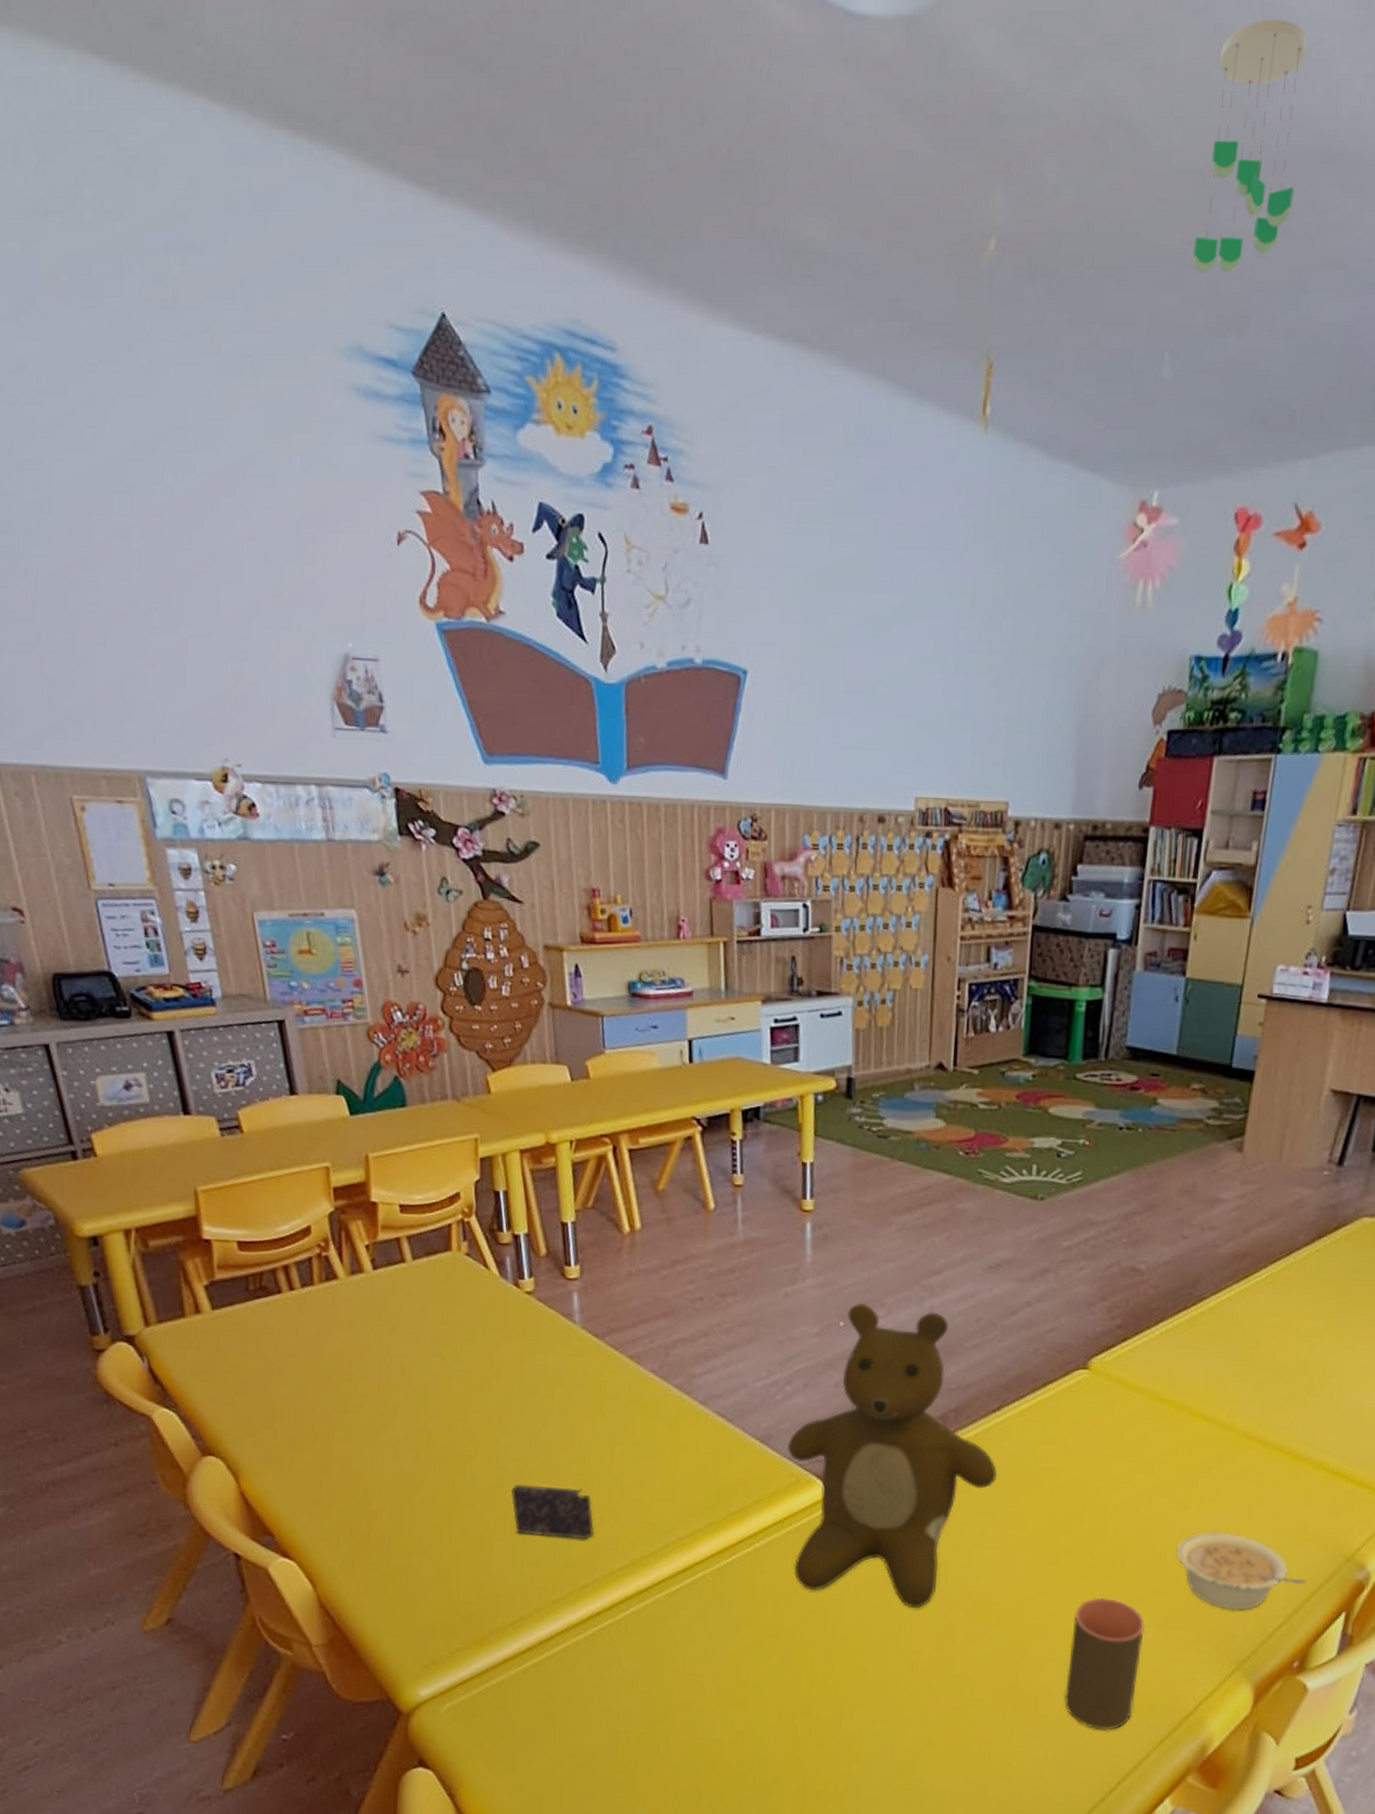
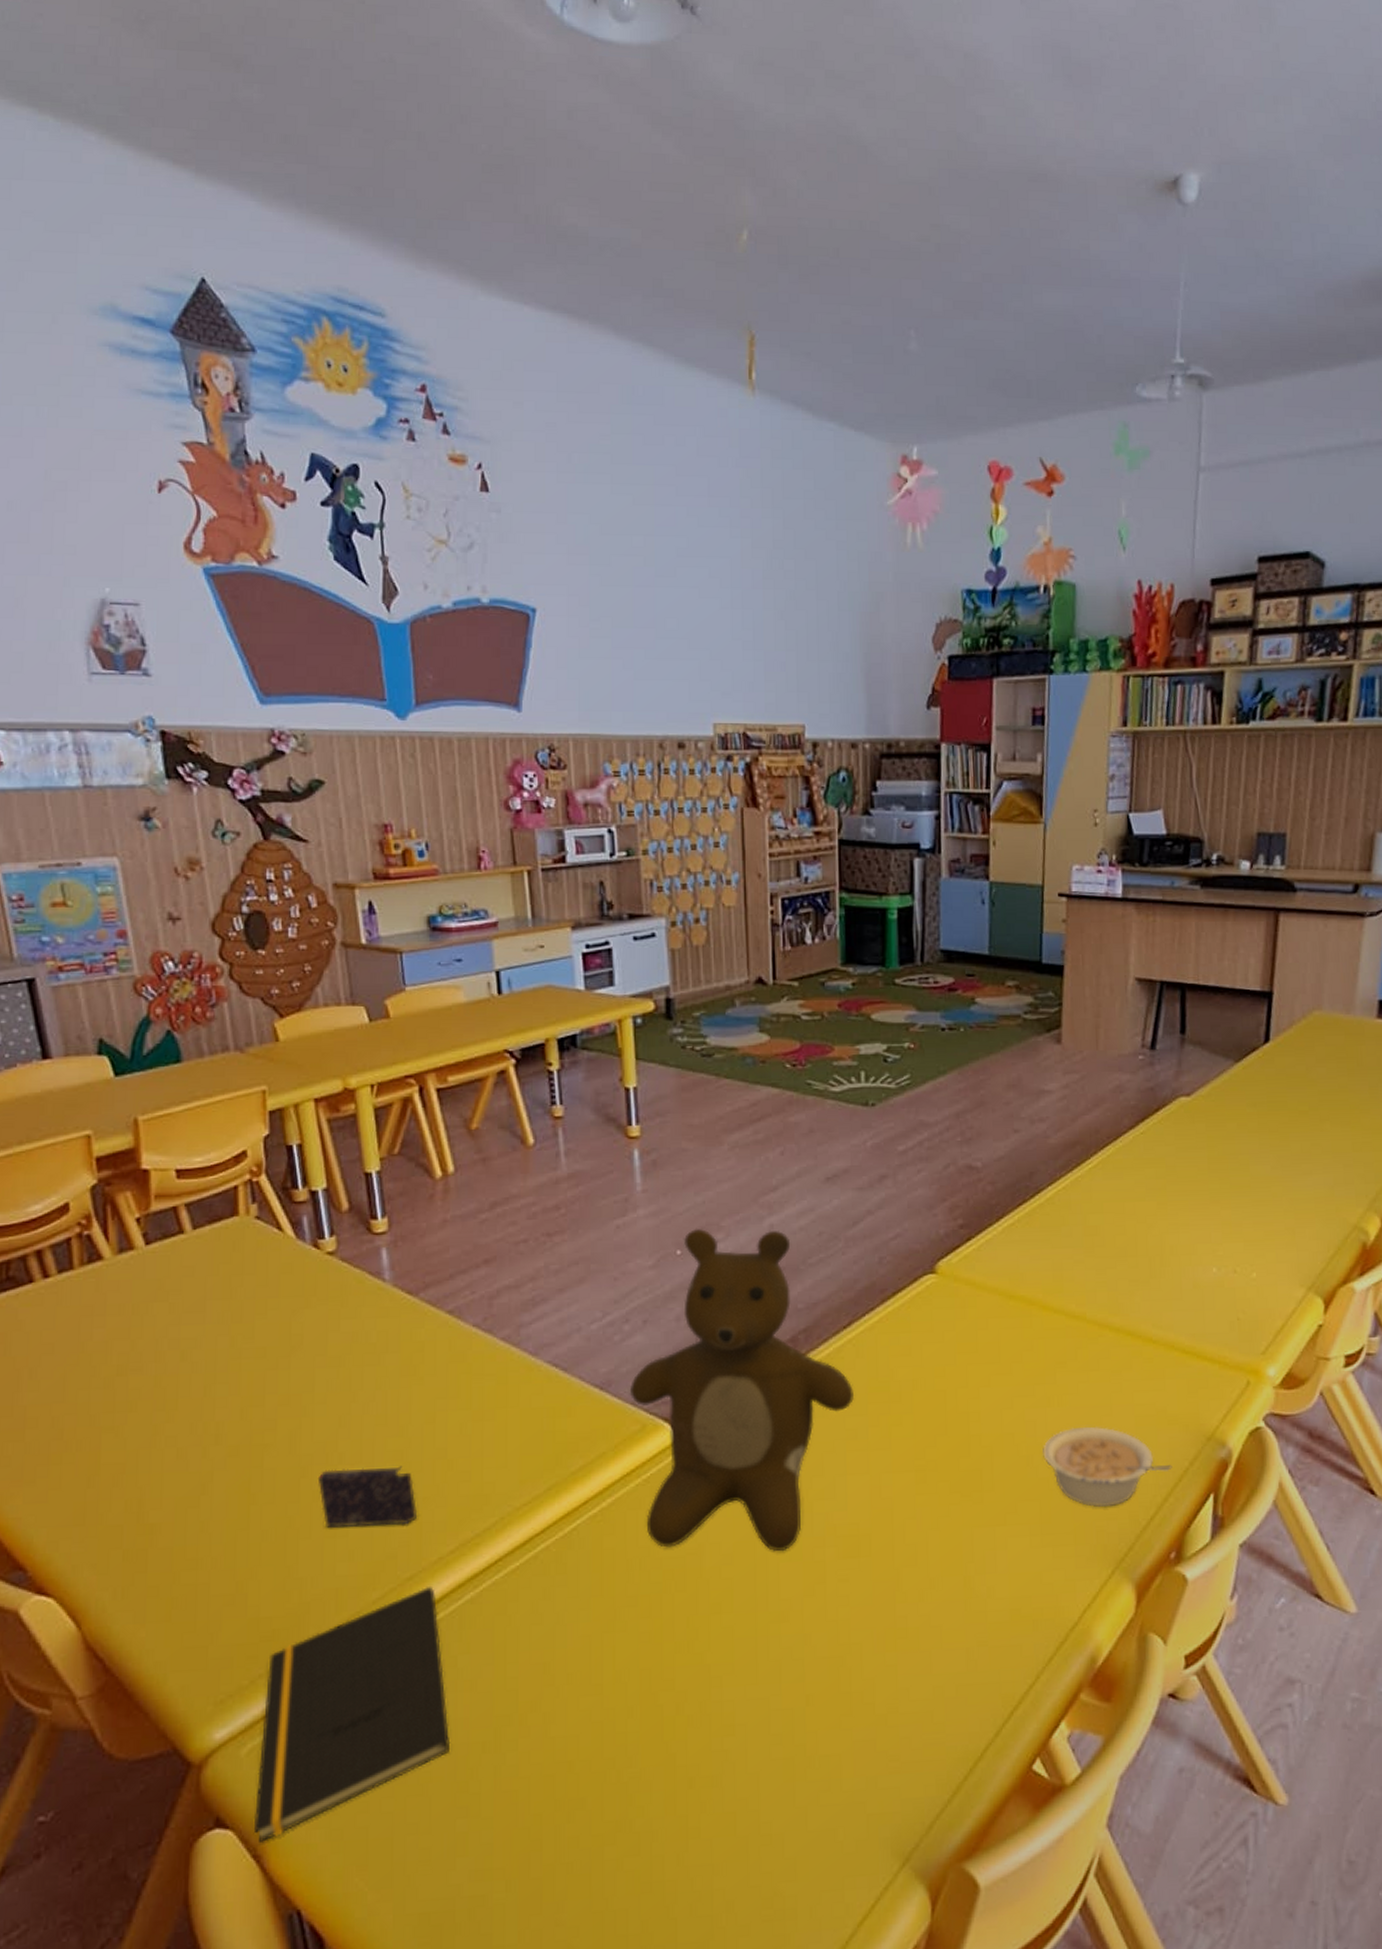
notepad: none [449,1596,613,1784] -> present [253,1587,451,1842]
cup: present [1064,1597,1145,1730] -> none [946,1511,1020,1657]
ceiling mobile: present [1193,19,1308,274] -> none [927,66,1008,266]

